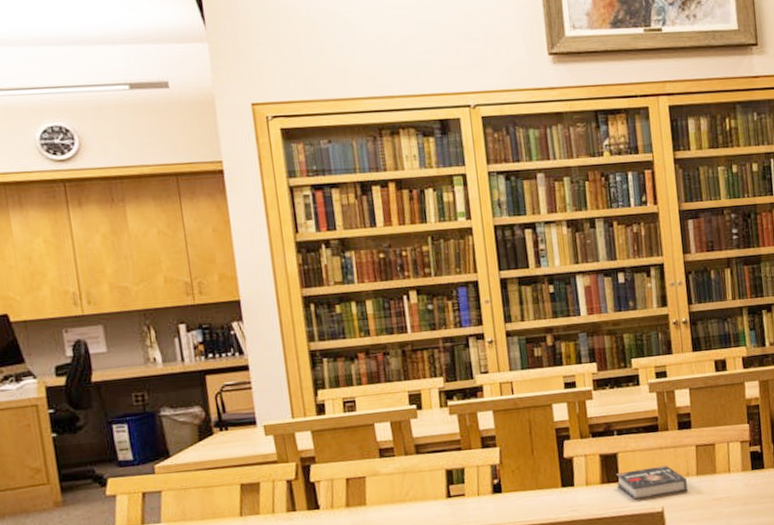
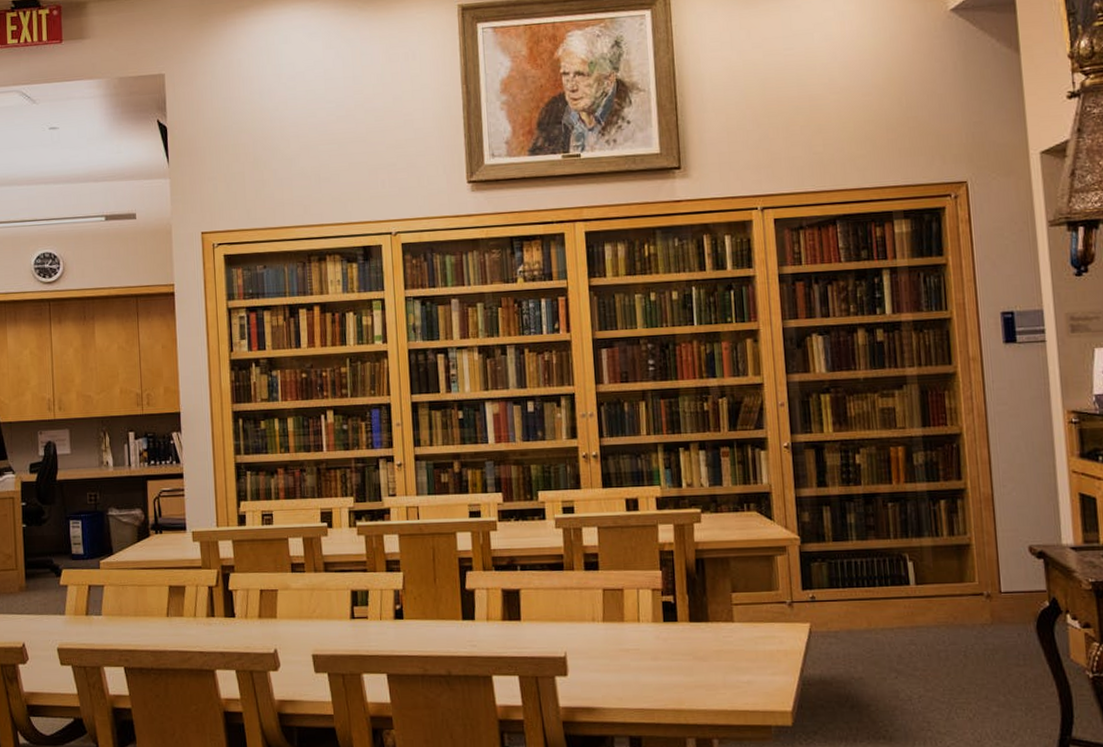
book: present [616,465,688,500] -> none [518,607,593,641]

